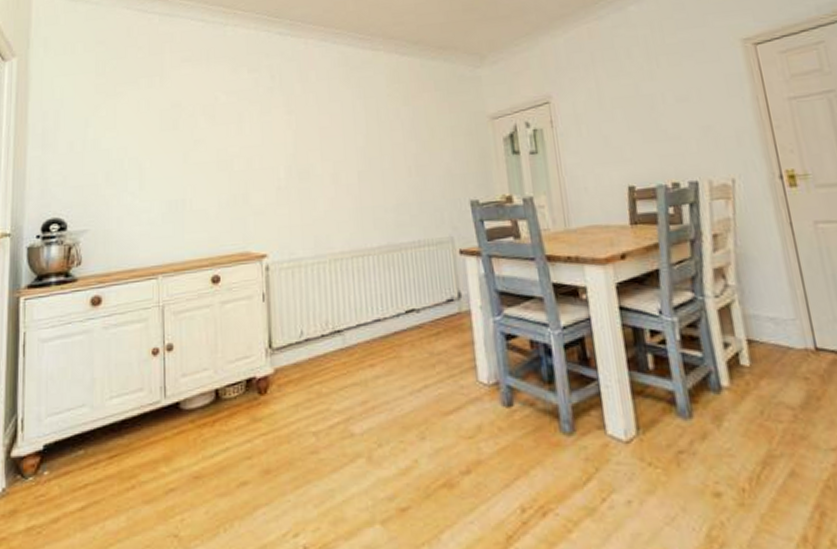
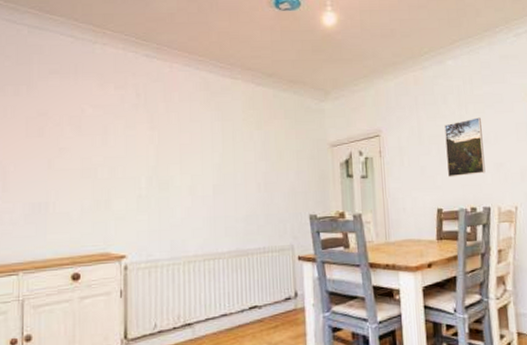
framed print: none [630,71,688,147] -> present [444,117,486,177]

